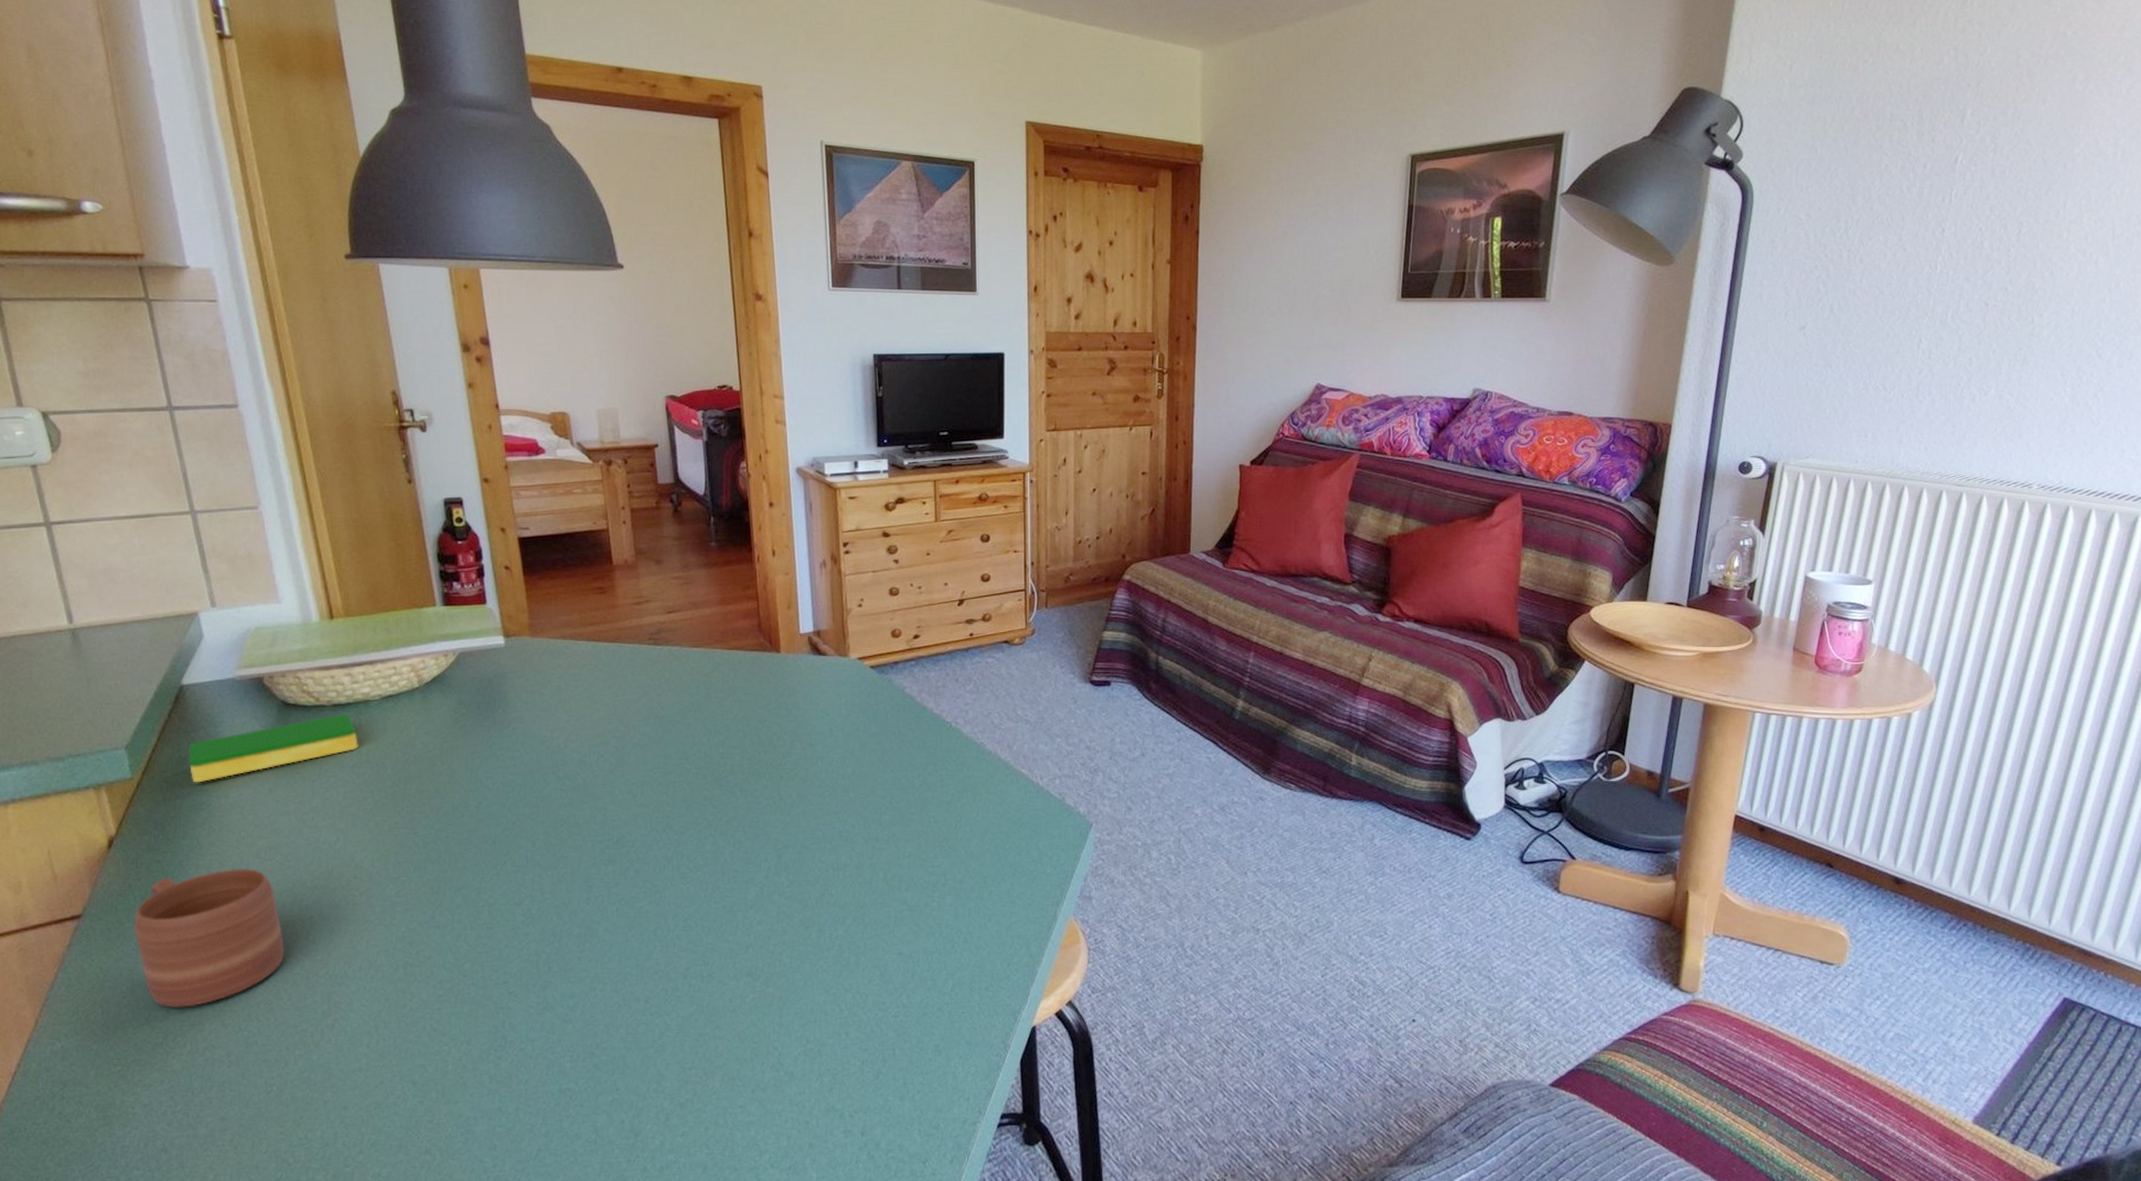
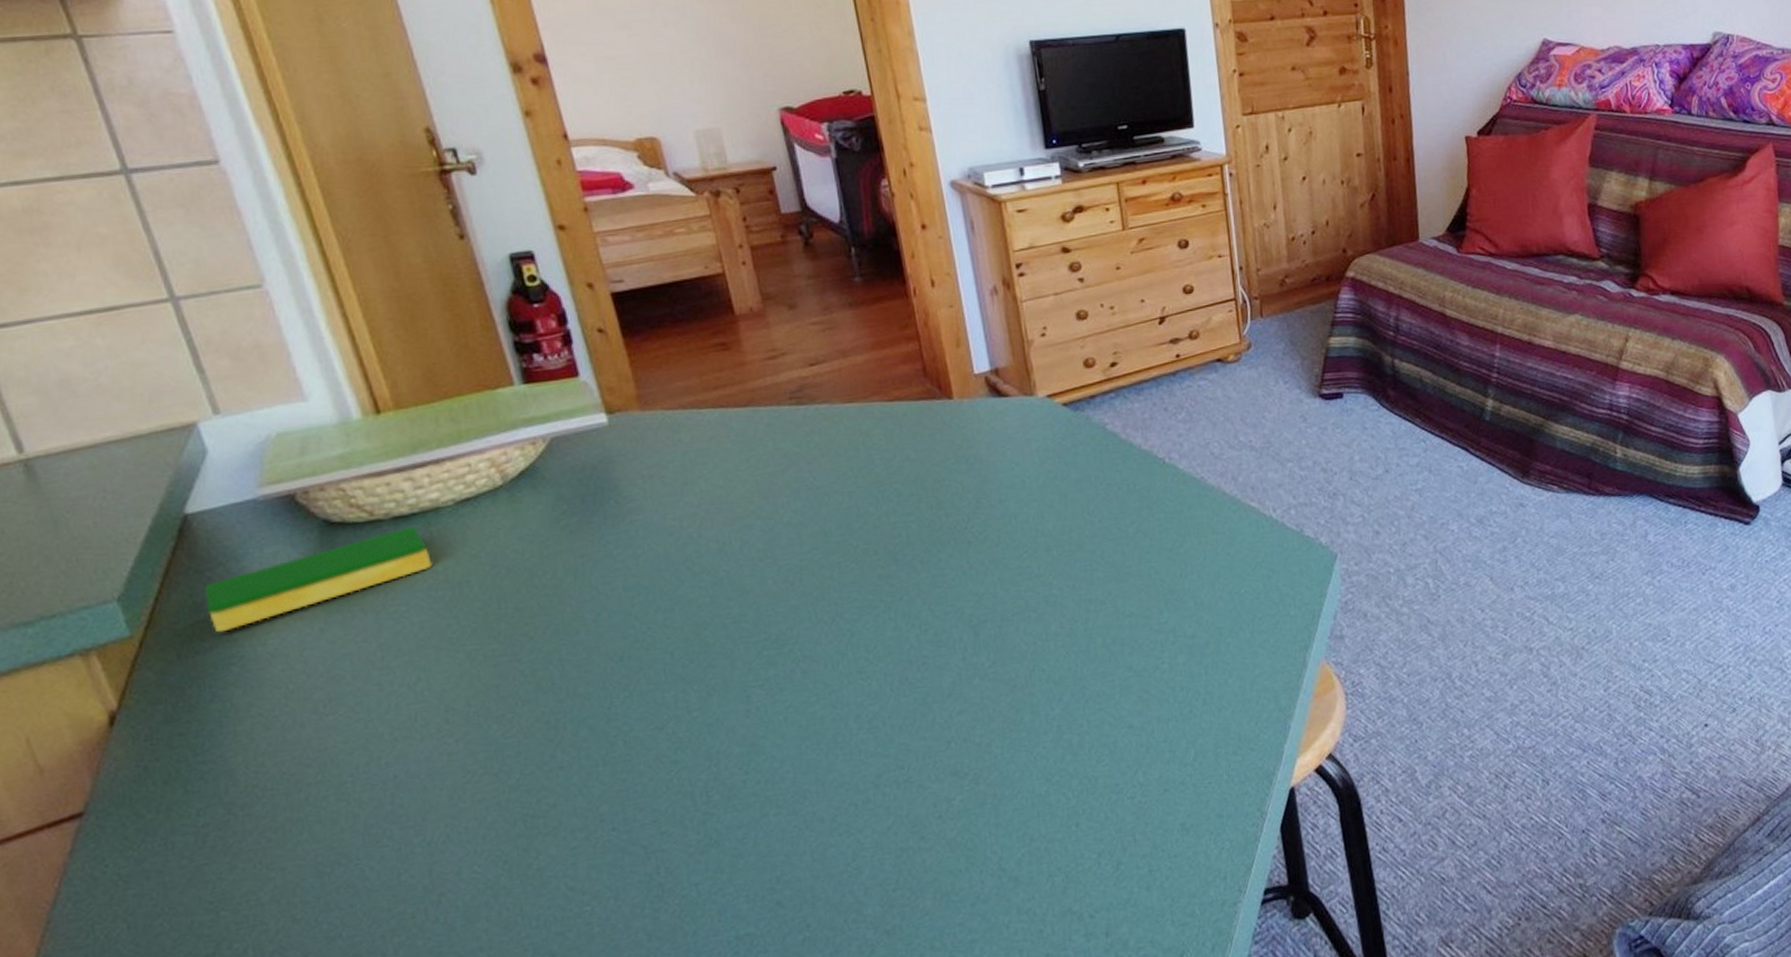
mug: present [133,869,285,1008] -> none [155,728,366,910]

